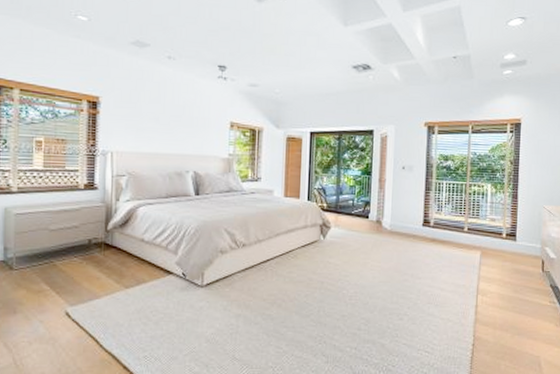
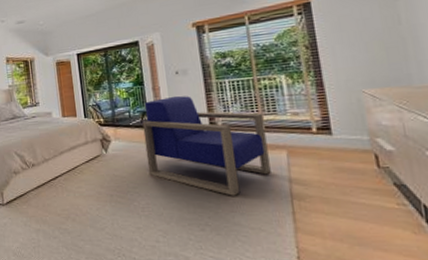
armchair: none [361,190,468,289] -> present [142,96,271,196]

